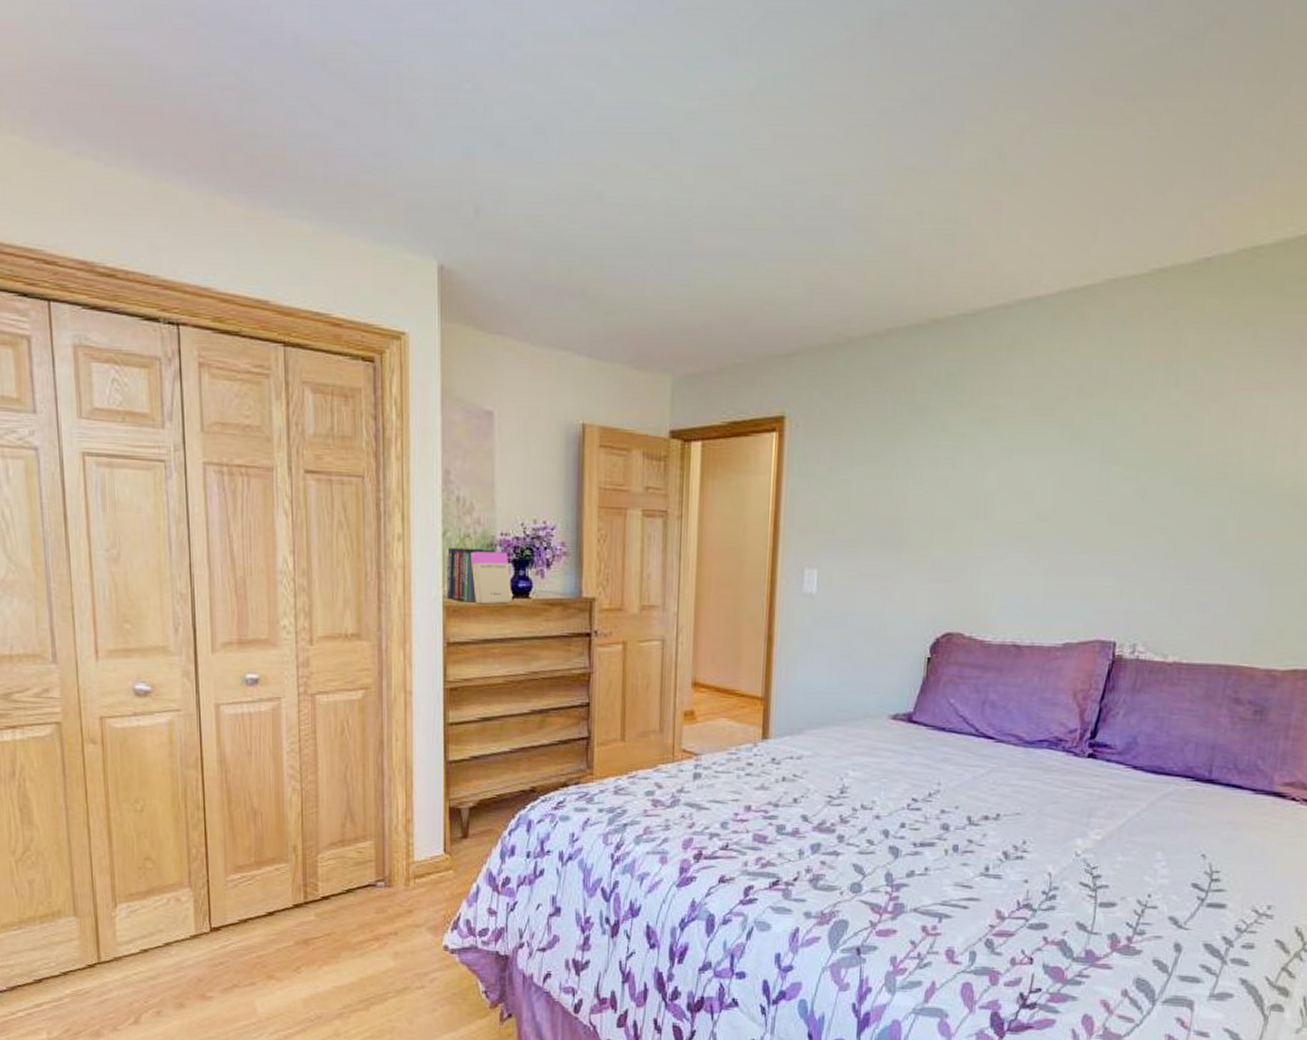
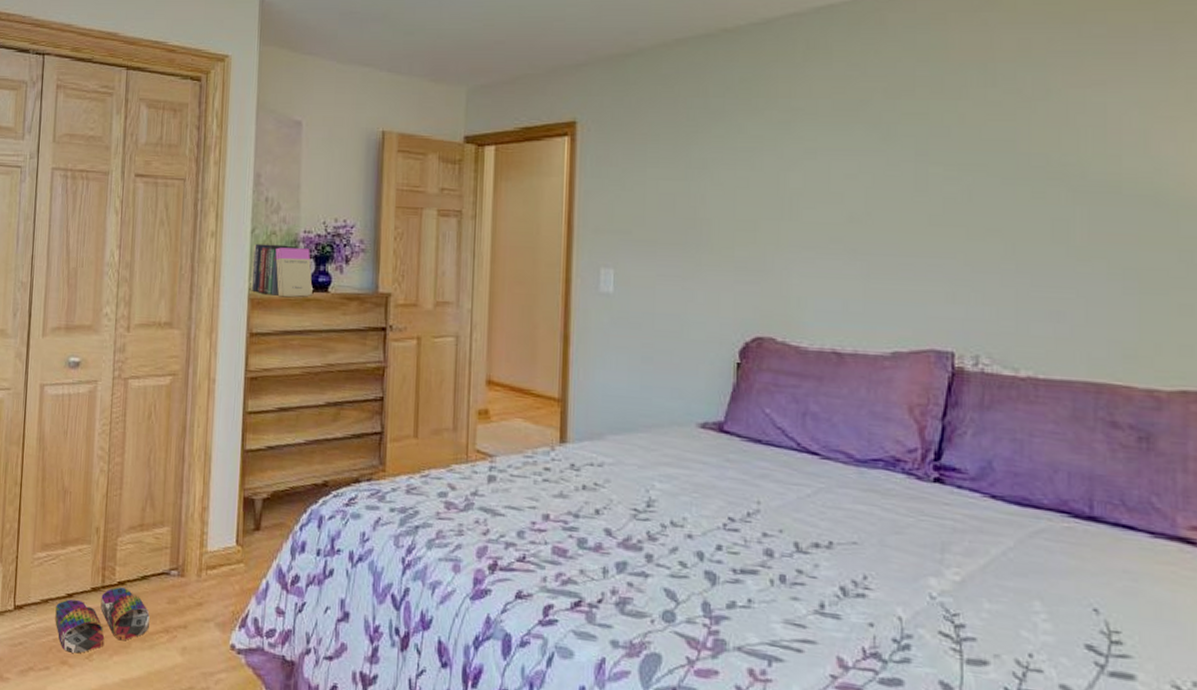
slippers: none [256,902,358,967] -> present [55,587,150,654]

